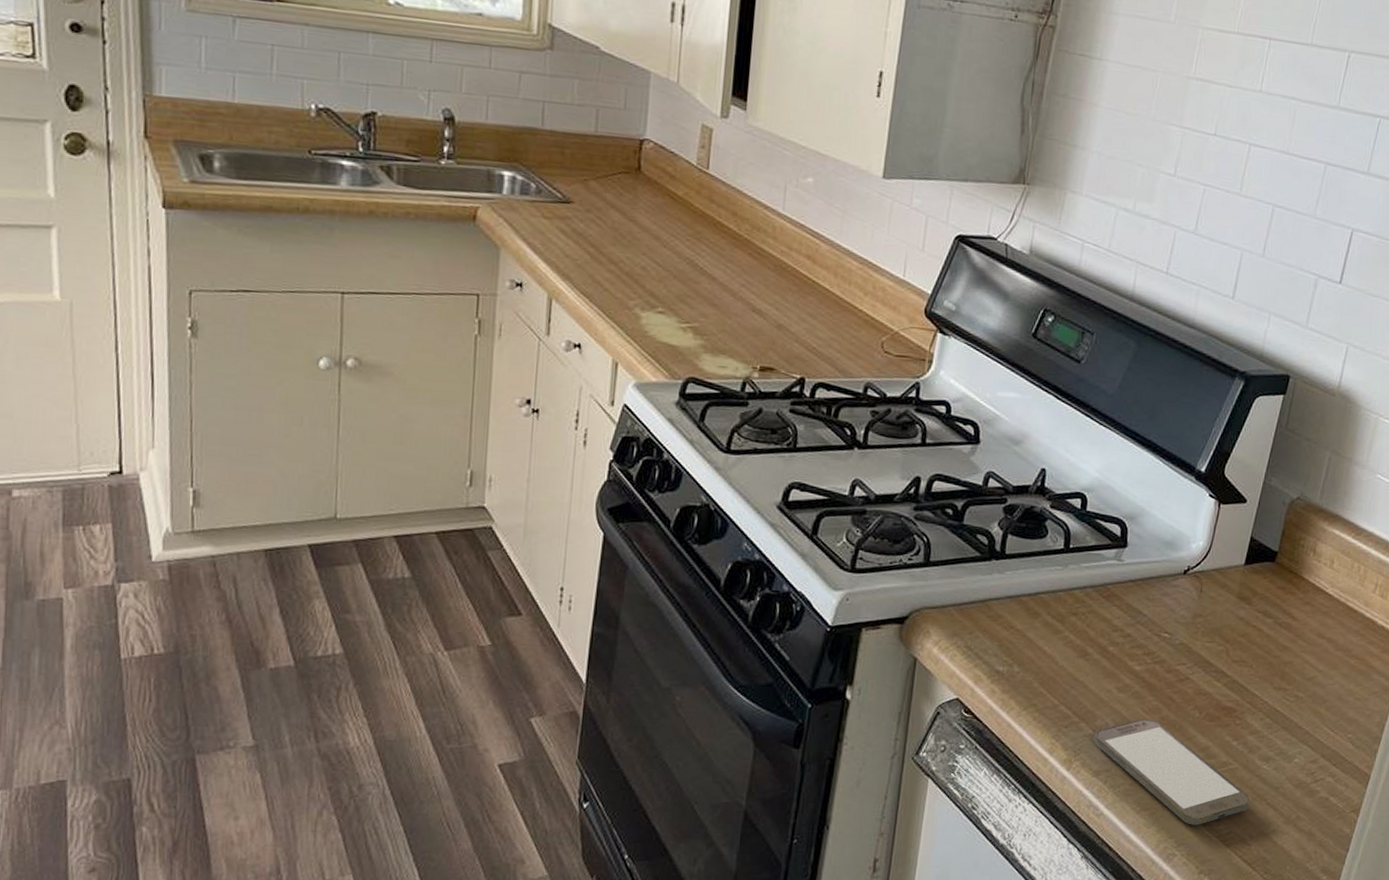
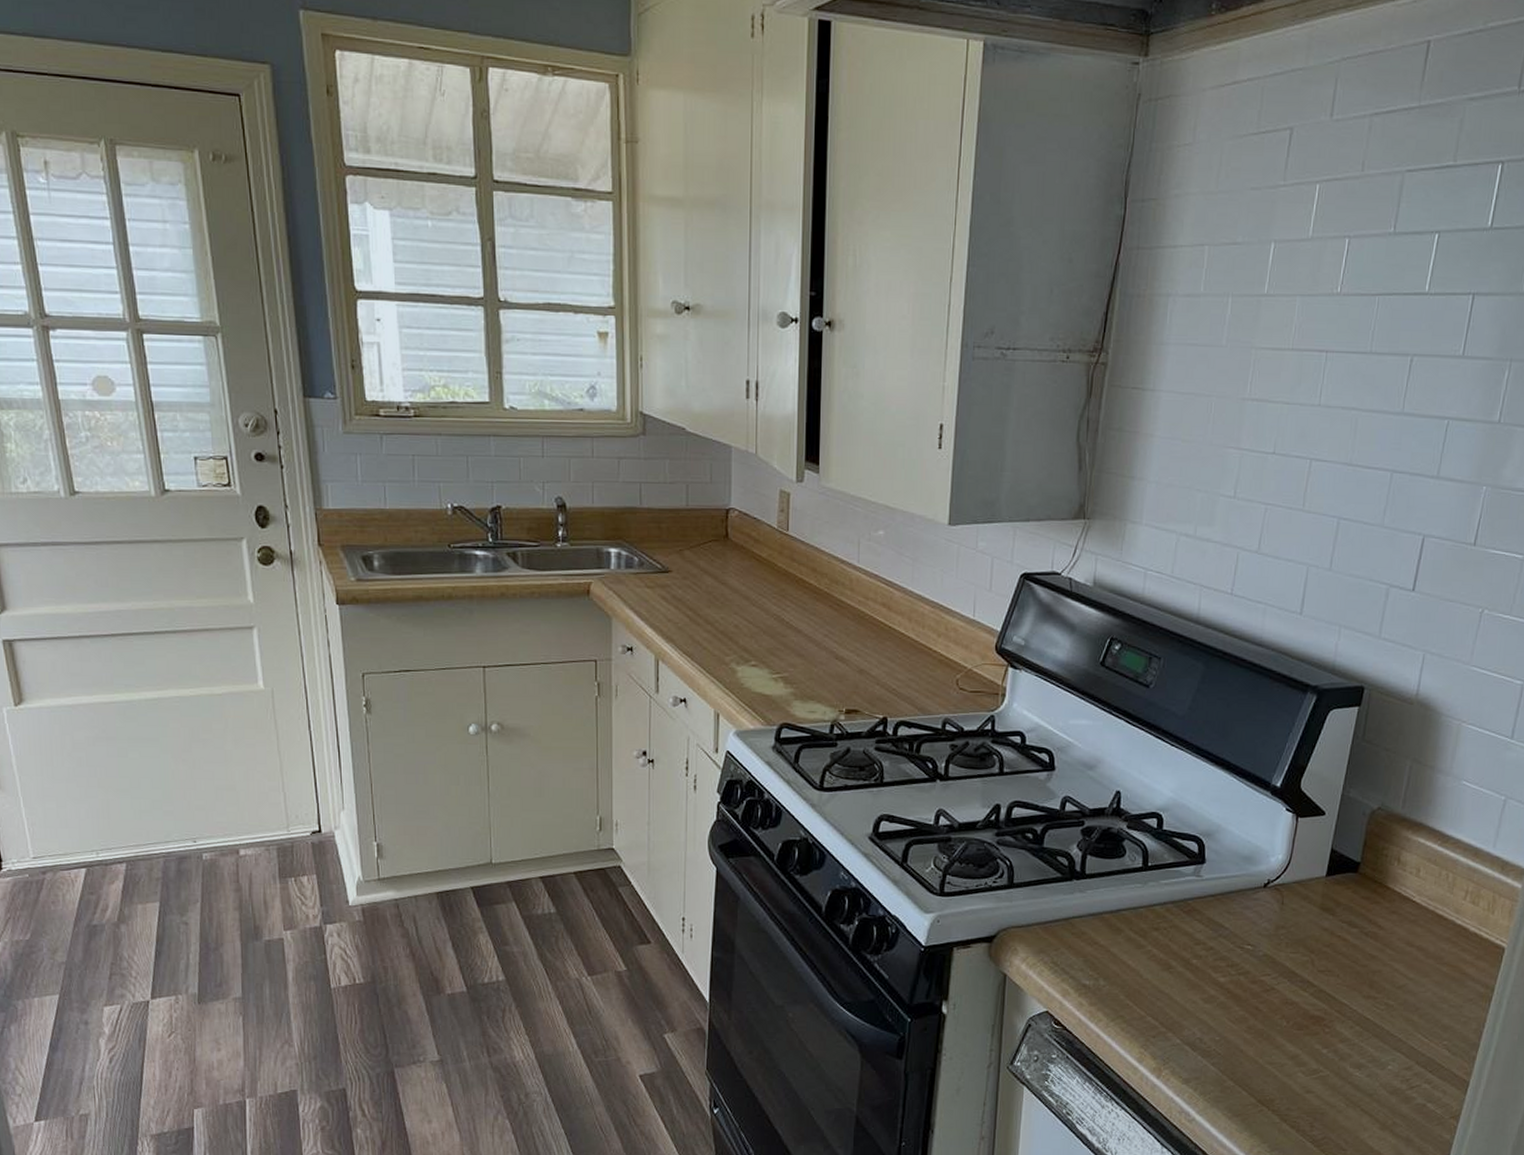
smartphone: present [1093,719,1251,825] -> none [1181,1028,1344,1131]

